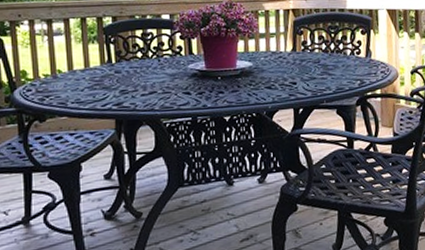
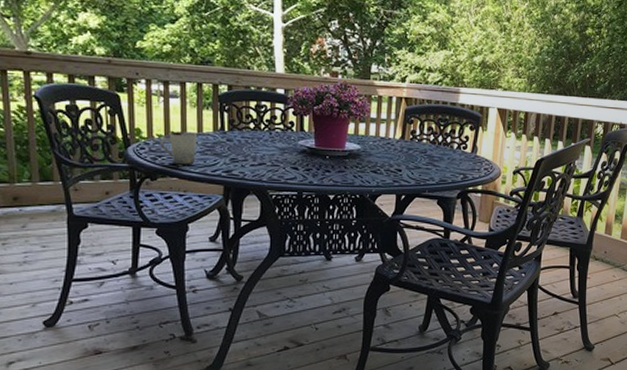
cup: none [46,68,85,103] -> present [160,131,198,165]

